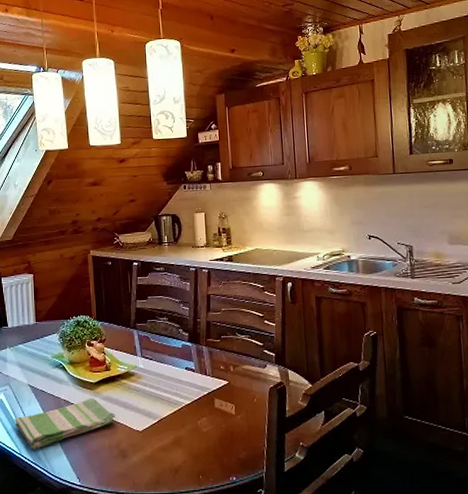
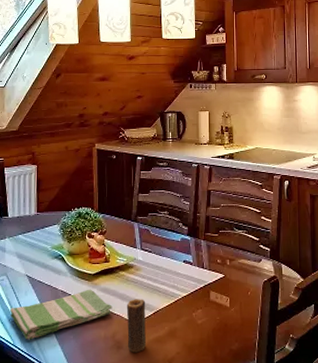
candle: none [129,407,152,462] -> present [126,299,147,353]

